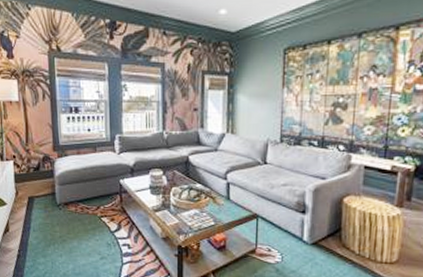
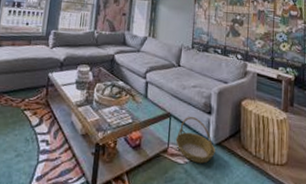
basket: none [264,217,311,263] -> present [175,117,215,164]

